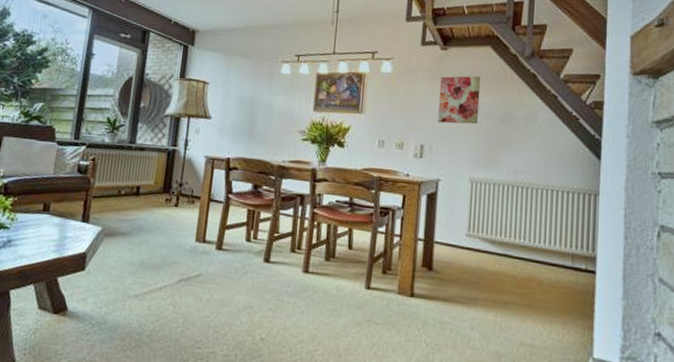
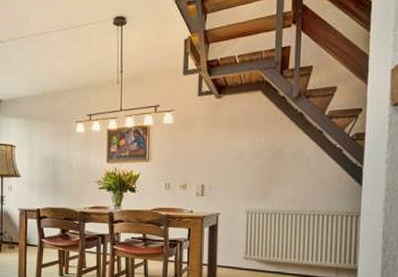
wall art: present [437,75,481,124] -> none [215,119,253,164]

